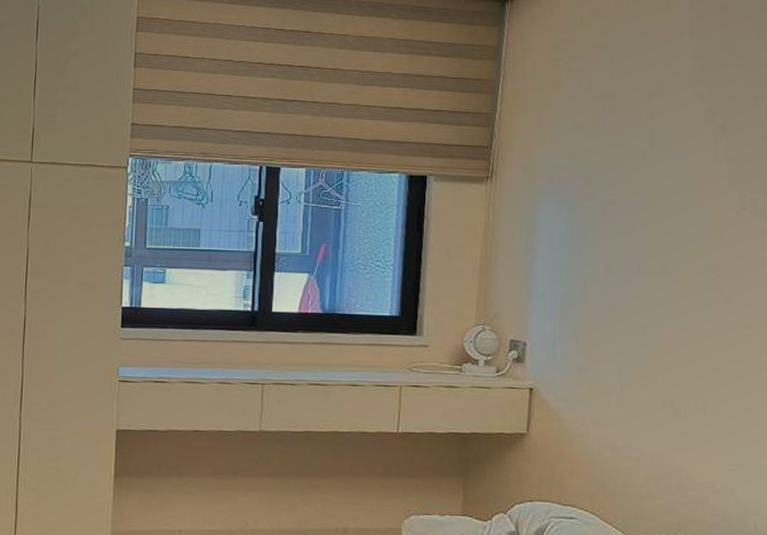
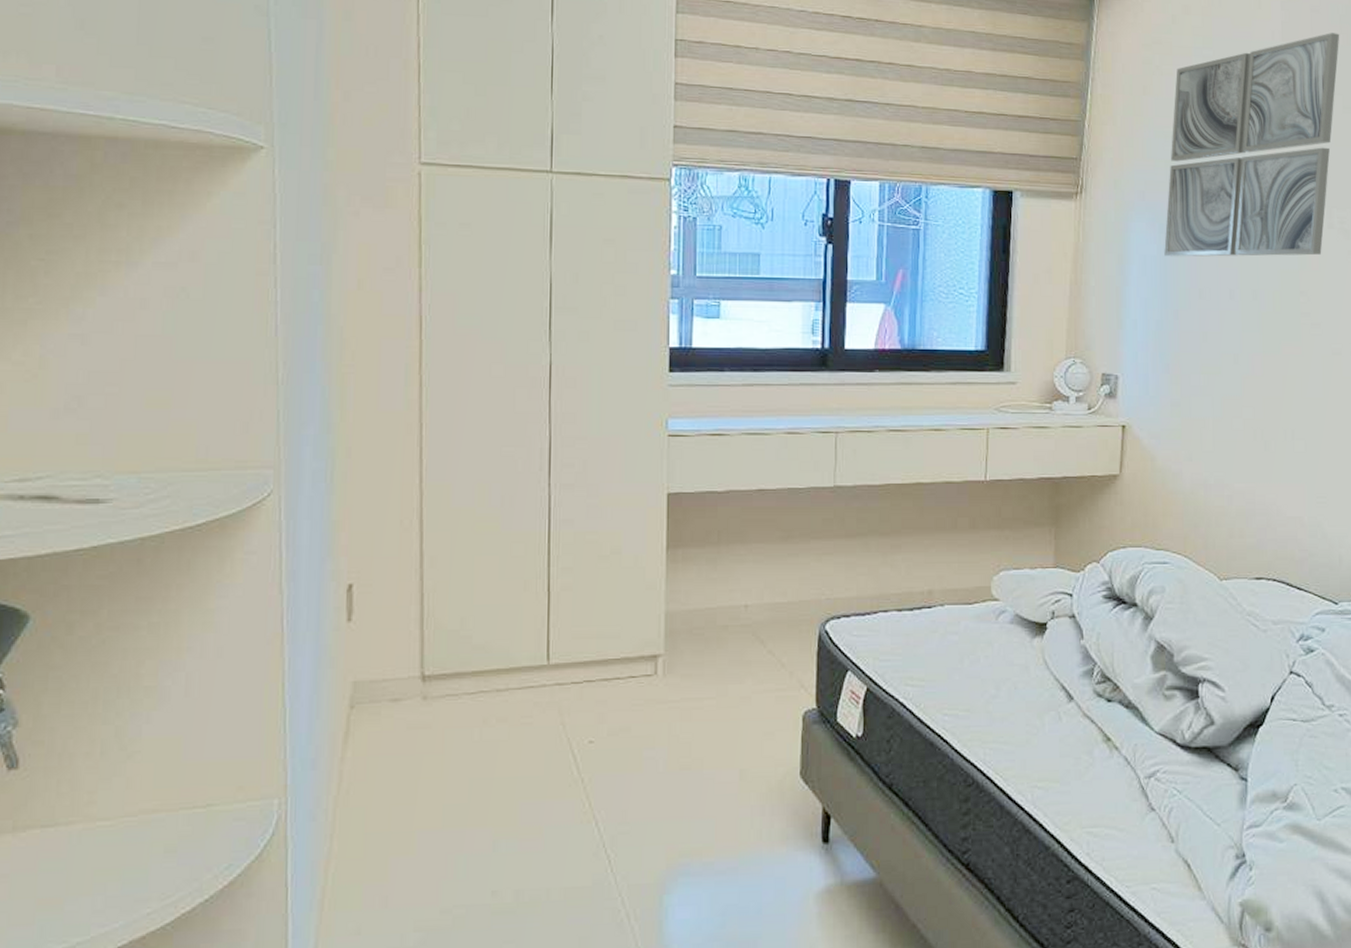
wall art: none [572,28,751,235] -> present [1164,33,1340,257]

